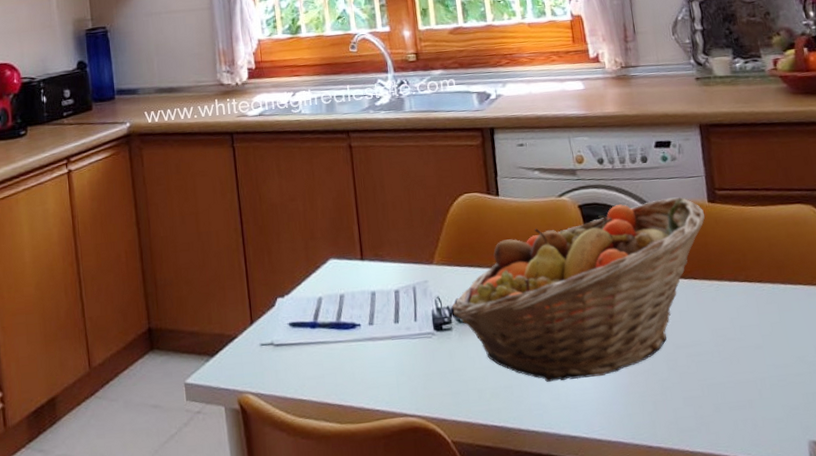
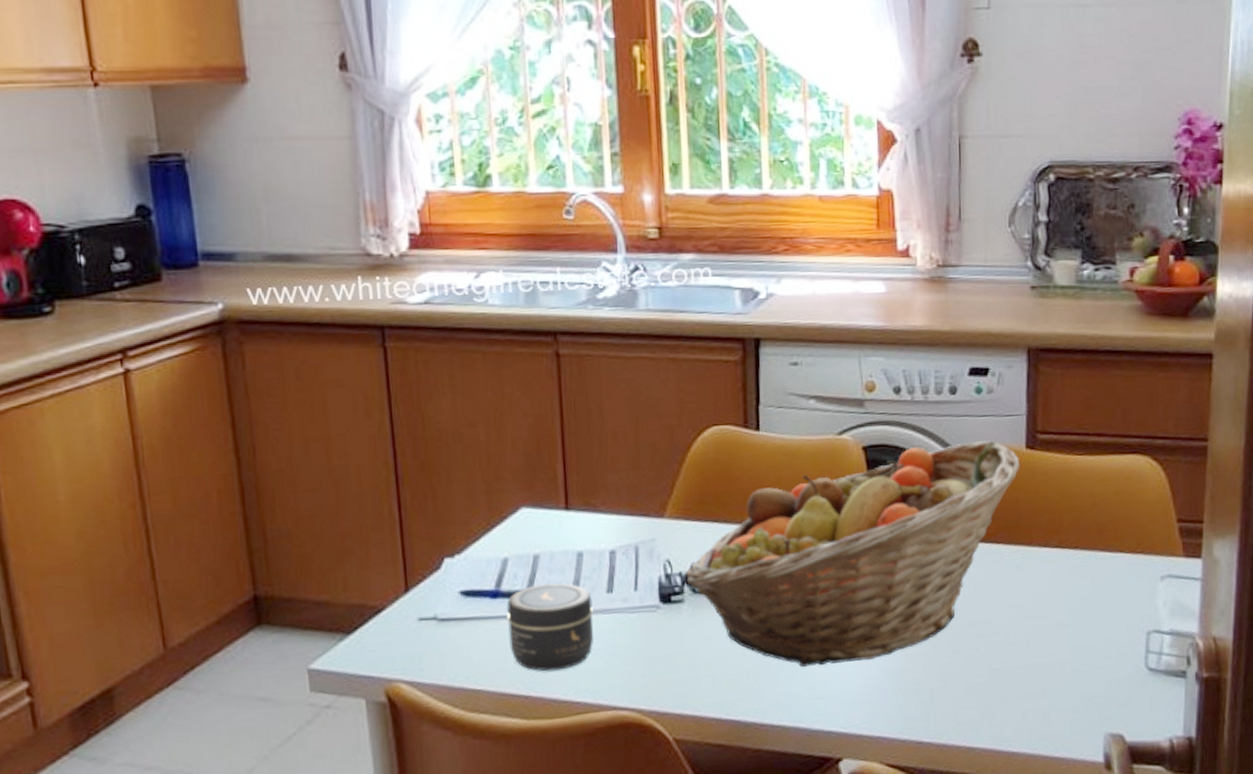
jar: none [322,316,387,385] -> present [506,583,594,672]

